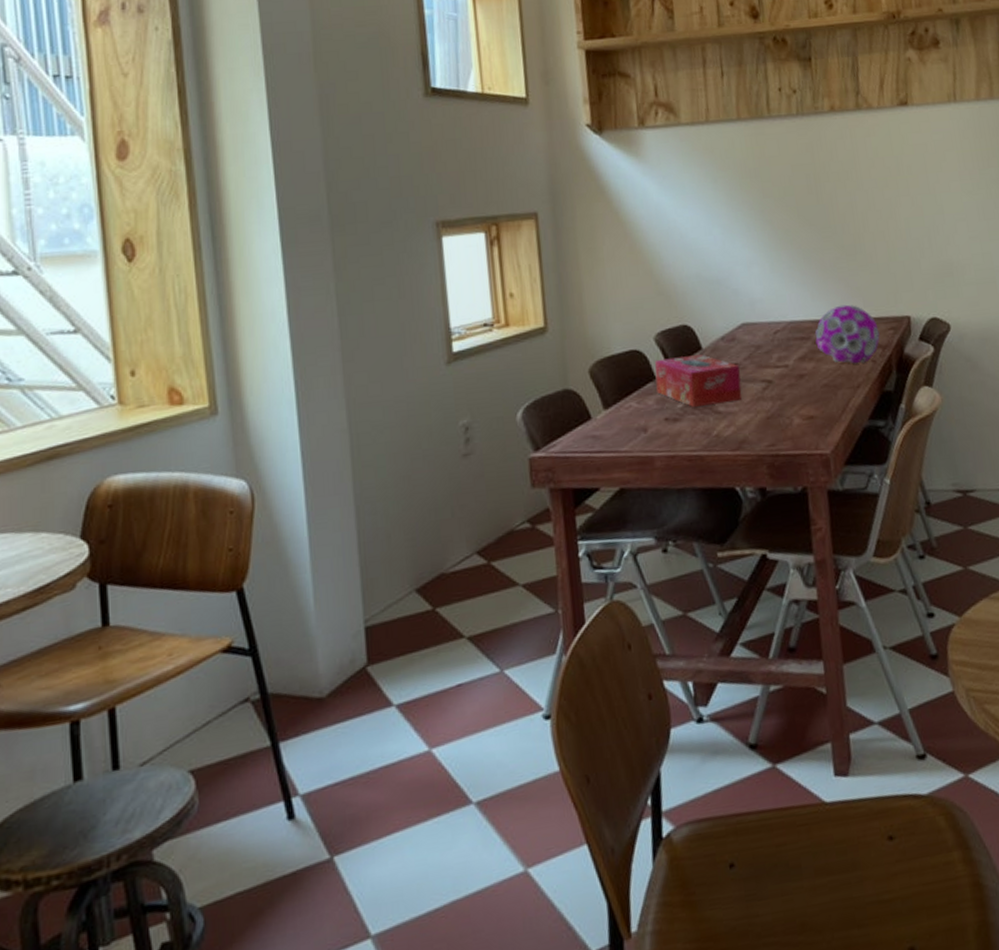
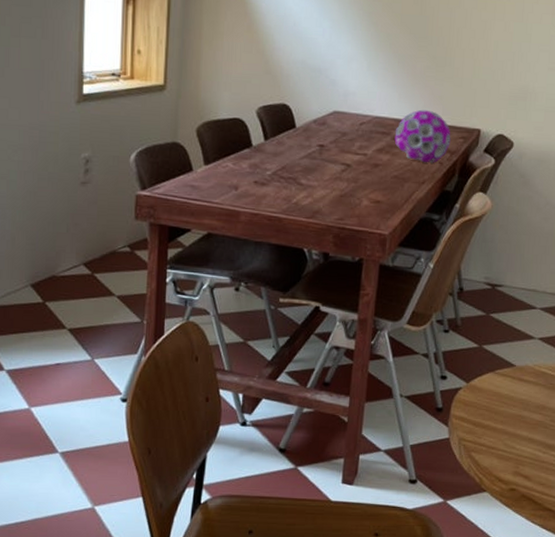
tissue box: present [654,355,742,407] -> none [251,130,326,178]

